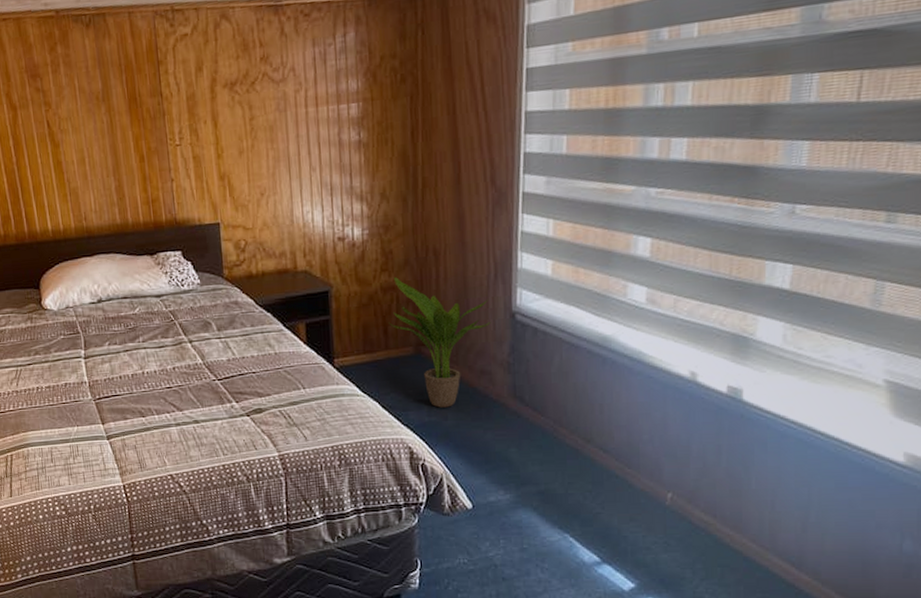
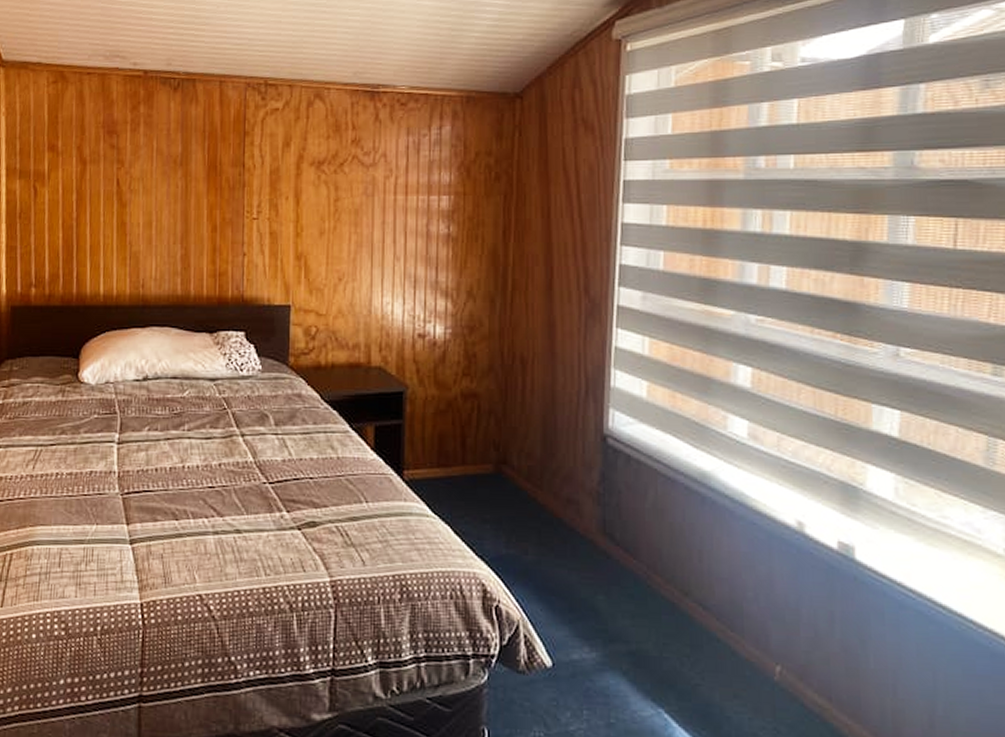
potted plant: present [388,277,491,408] -> none [467,384,580,539]

